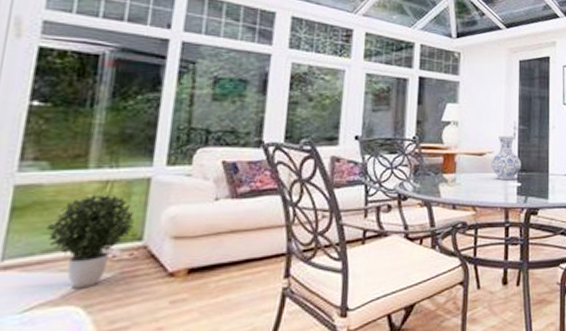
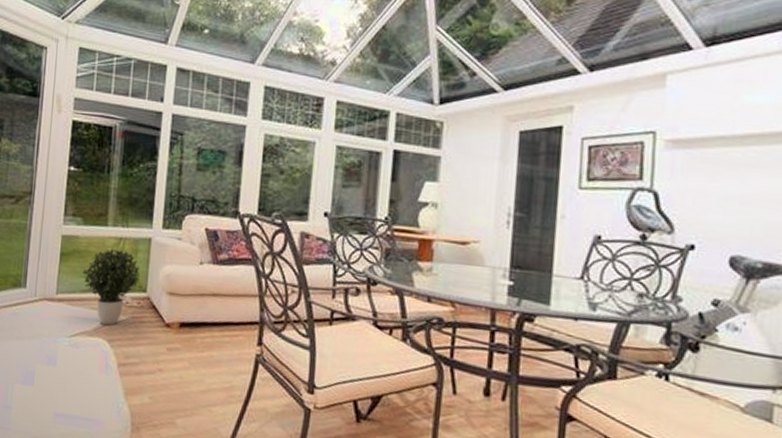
vase: present [491,135,522,181] -> none [475,223,516,277]

